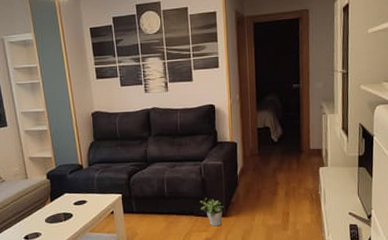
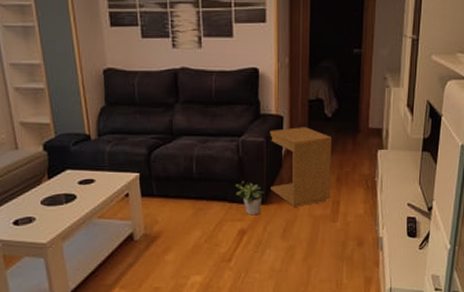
side table: none [226,151,281,218] -> present [269,127,331,207]

